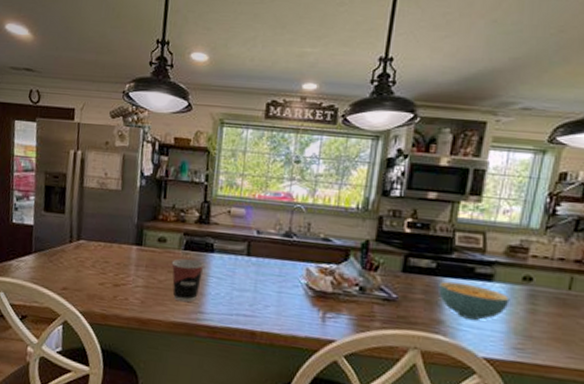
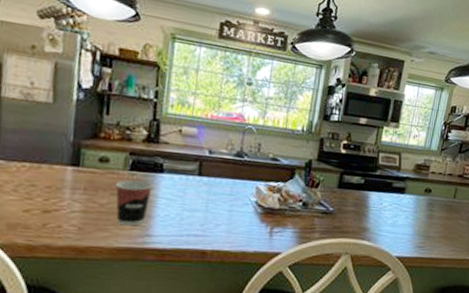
cereal bowl: present [439,281,510,321] -> none [365,194,416,227]

